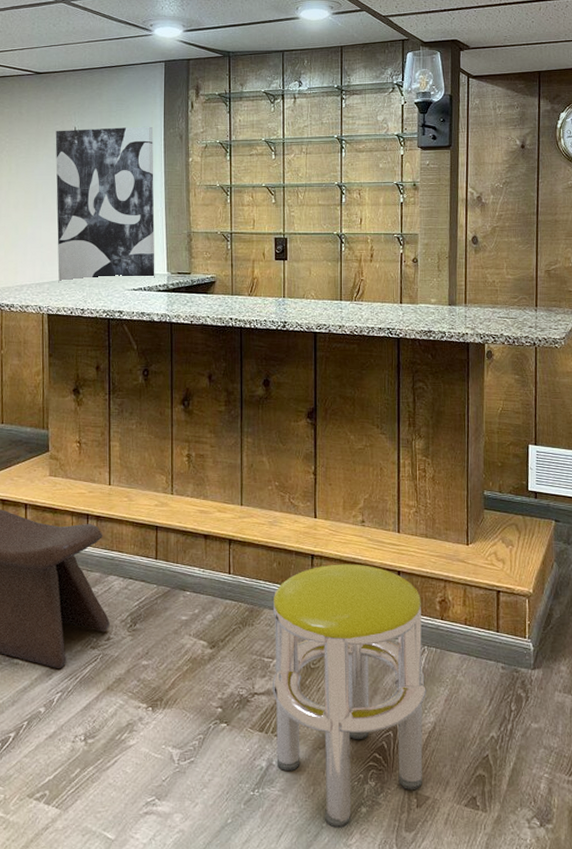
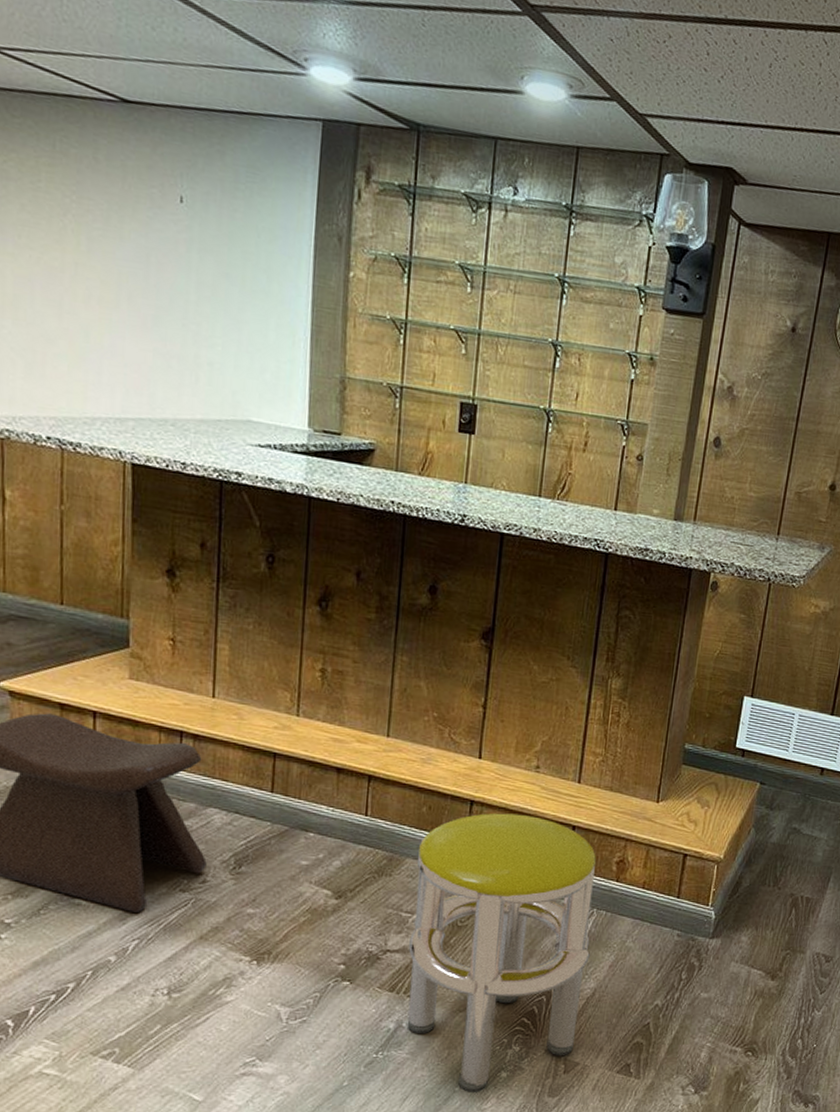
wall art: present [55,126,155,283] -> none [148,197,300,434]

